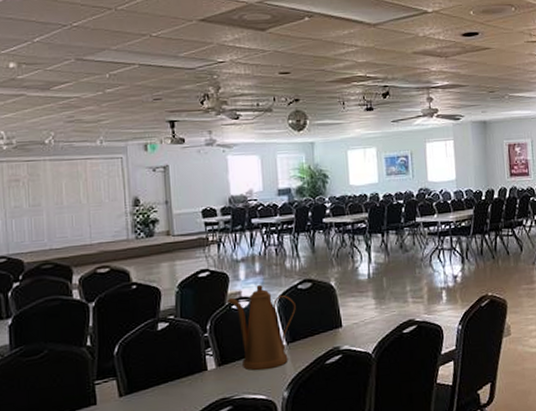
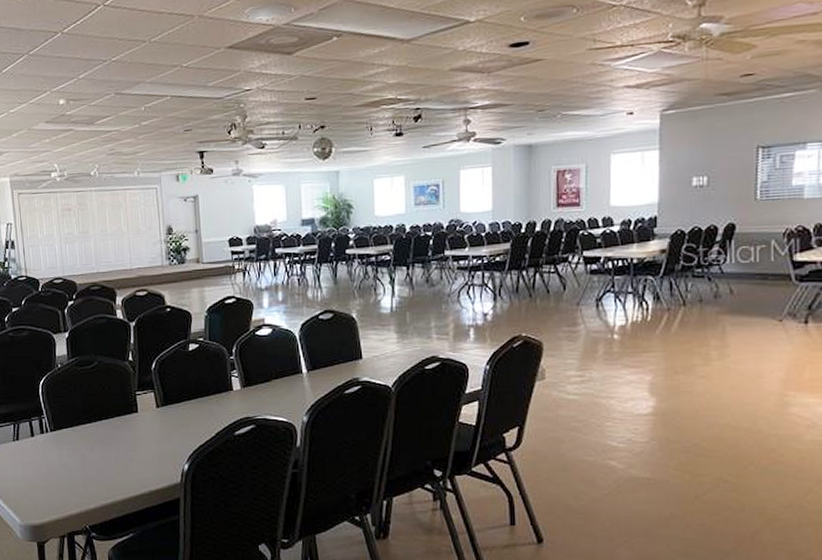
coffee pot: present [226,285,296,371] -> none [251,314,317,395]

